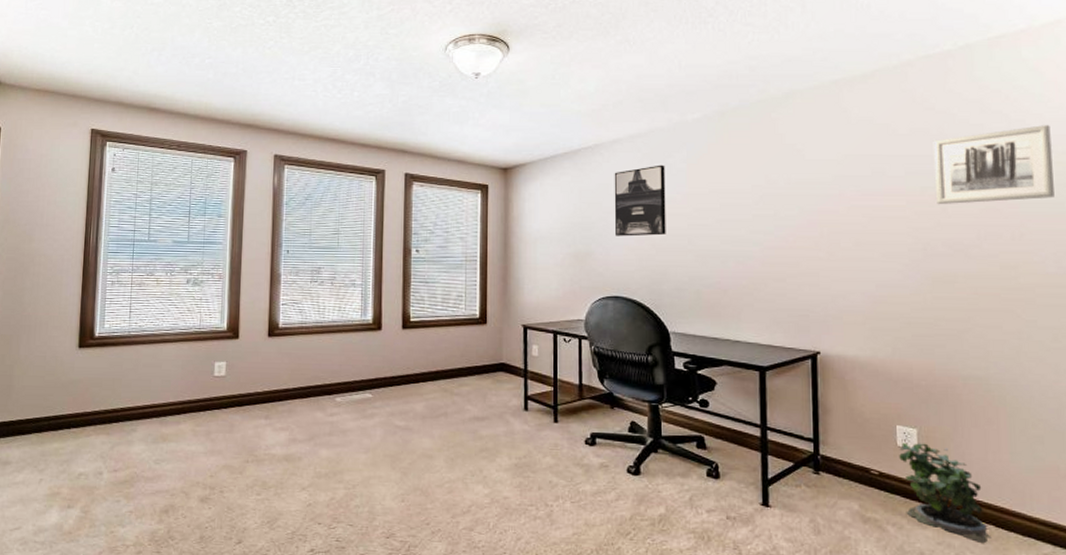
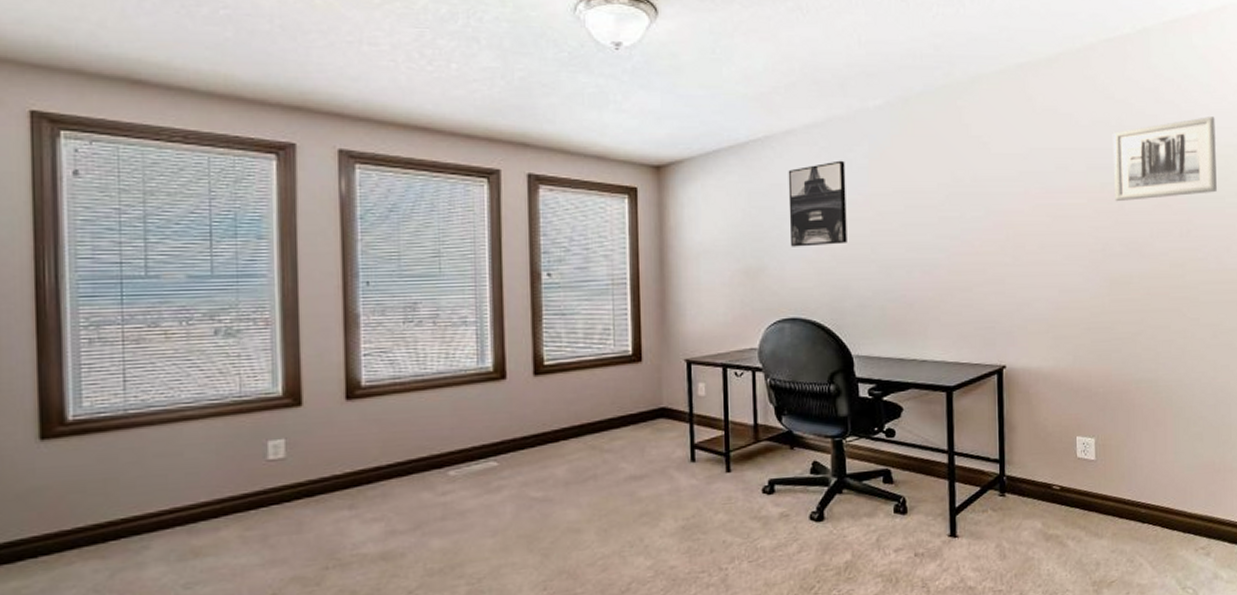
potted plant: present [899,442,990,544] -> none [1078,452,1157,546]

